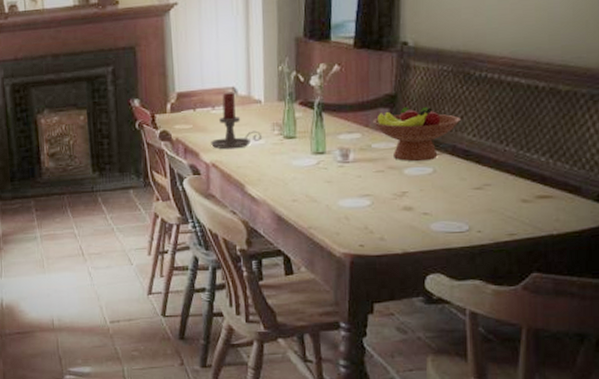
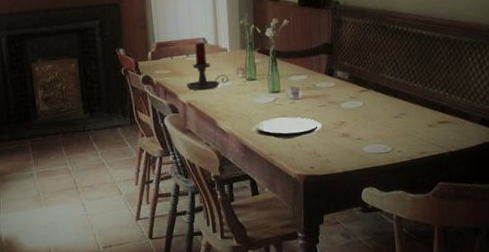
plate: none [289,184,377,210] -> present [252,117,322,139]
fruit bowl: present [372,107,460,162] -> none [315,53,381,97]

